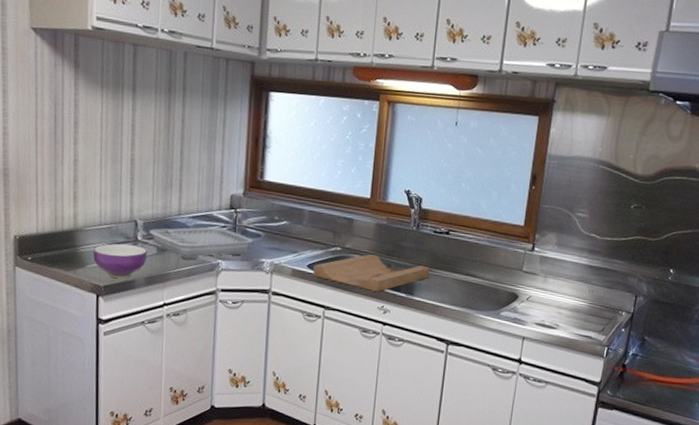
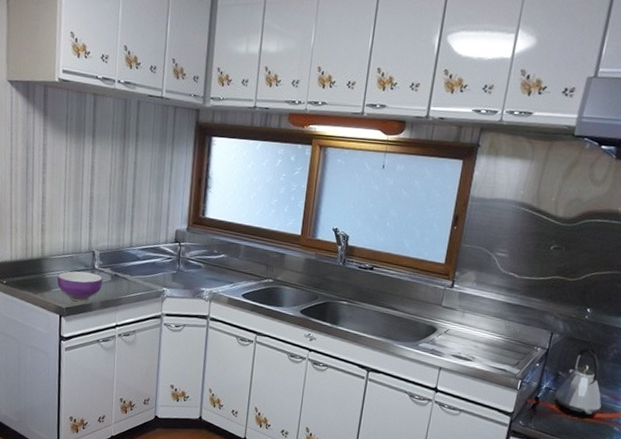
dish rack: present [149,226,254,261] -> none [105,258,195,288]
cutting board: present [313,254,430,293] -> none [247,286,354,322]
kettle: none [640,310,689,385] -> present [553,347,602,419]

